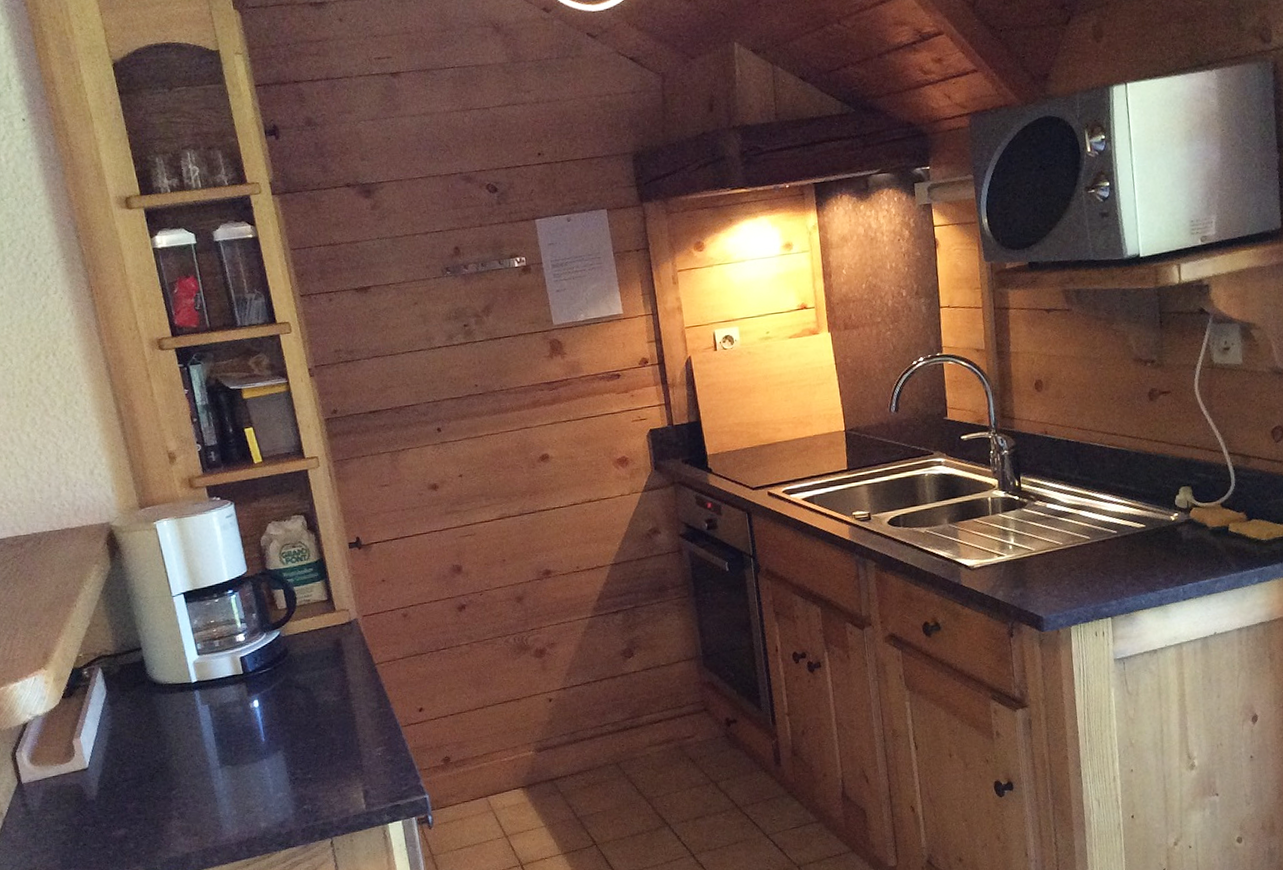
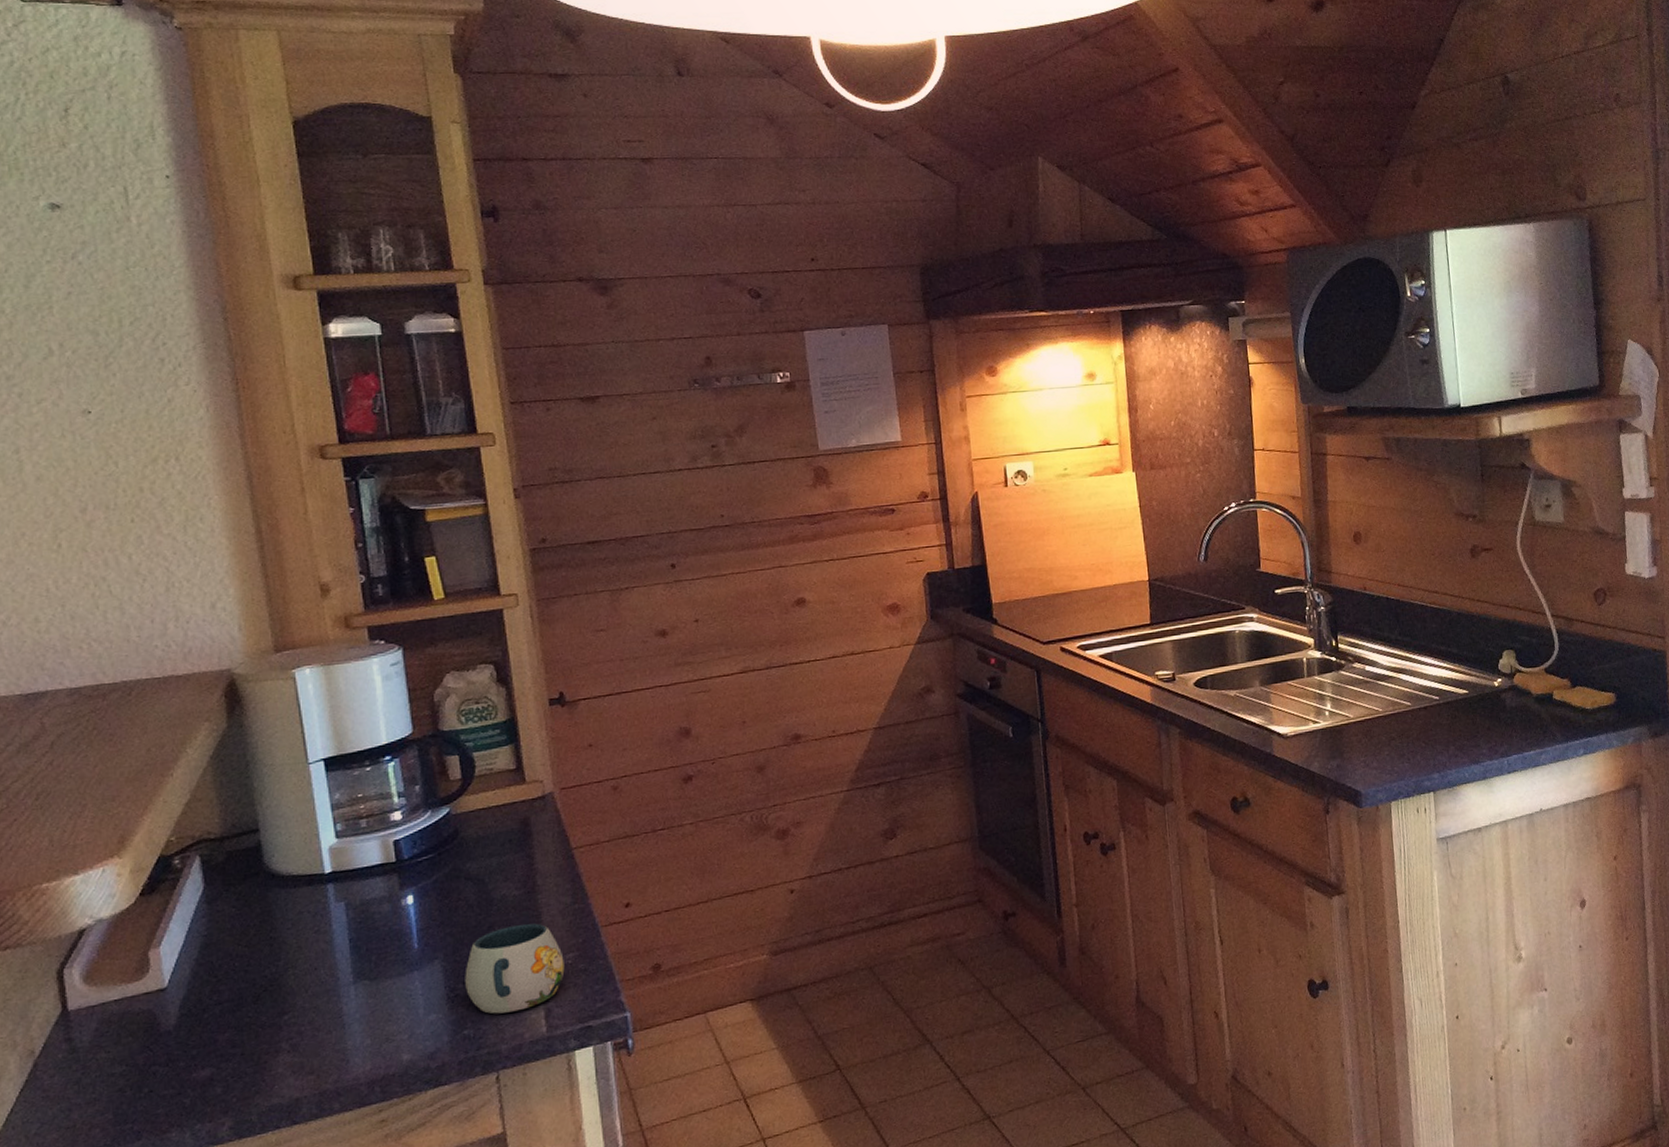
mug: none [301,723,376,794] -> present [465,923,565,1014]

